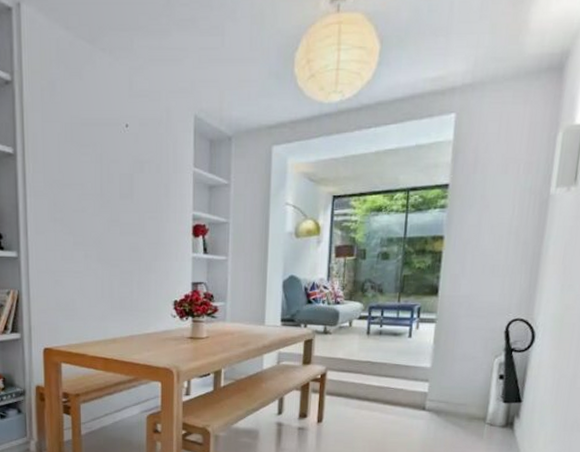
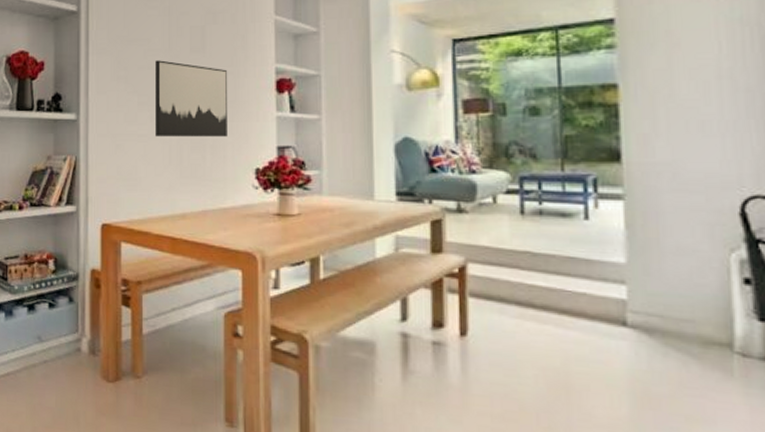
wall art: none [89,204,152,275] -> present [155,60,227,137]

